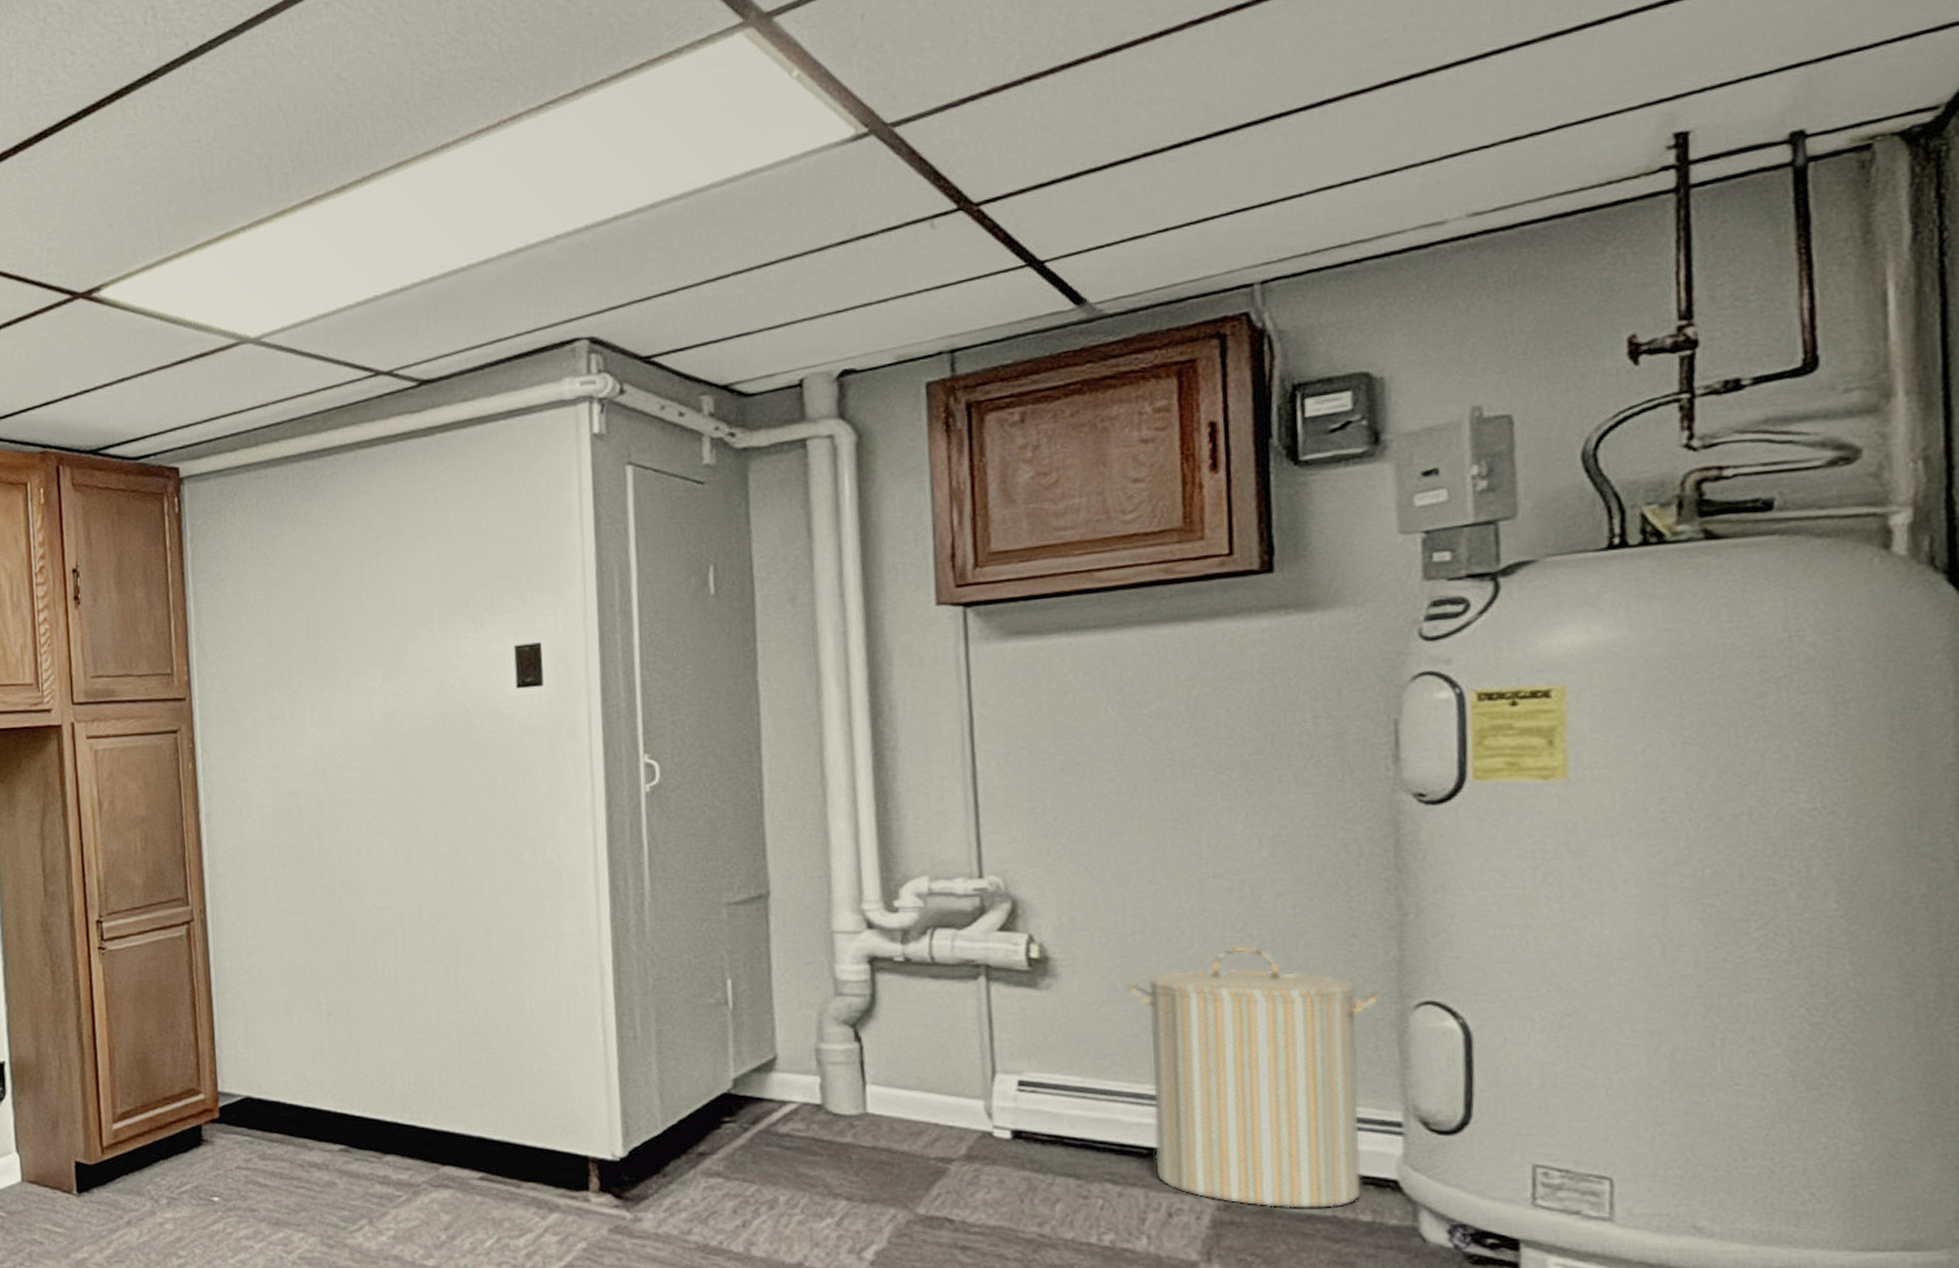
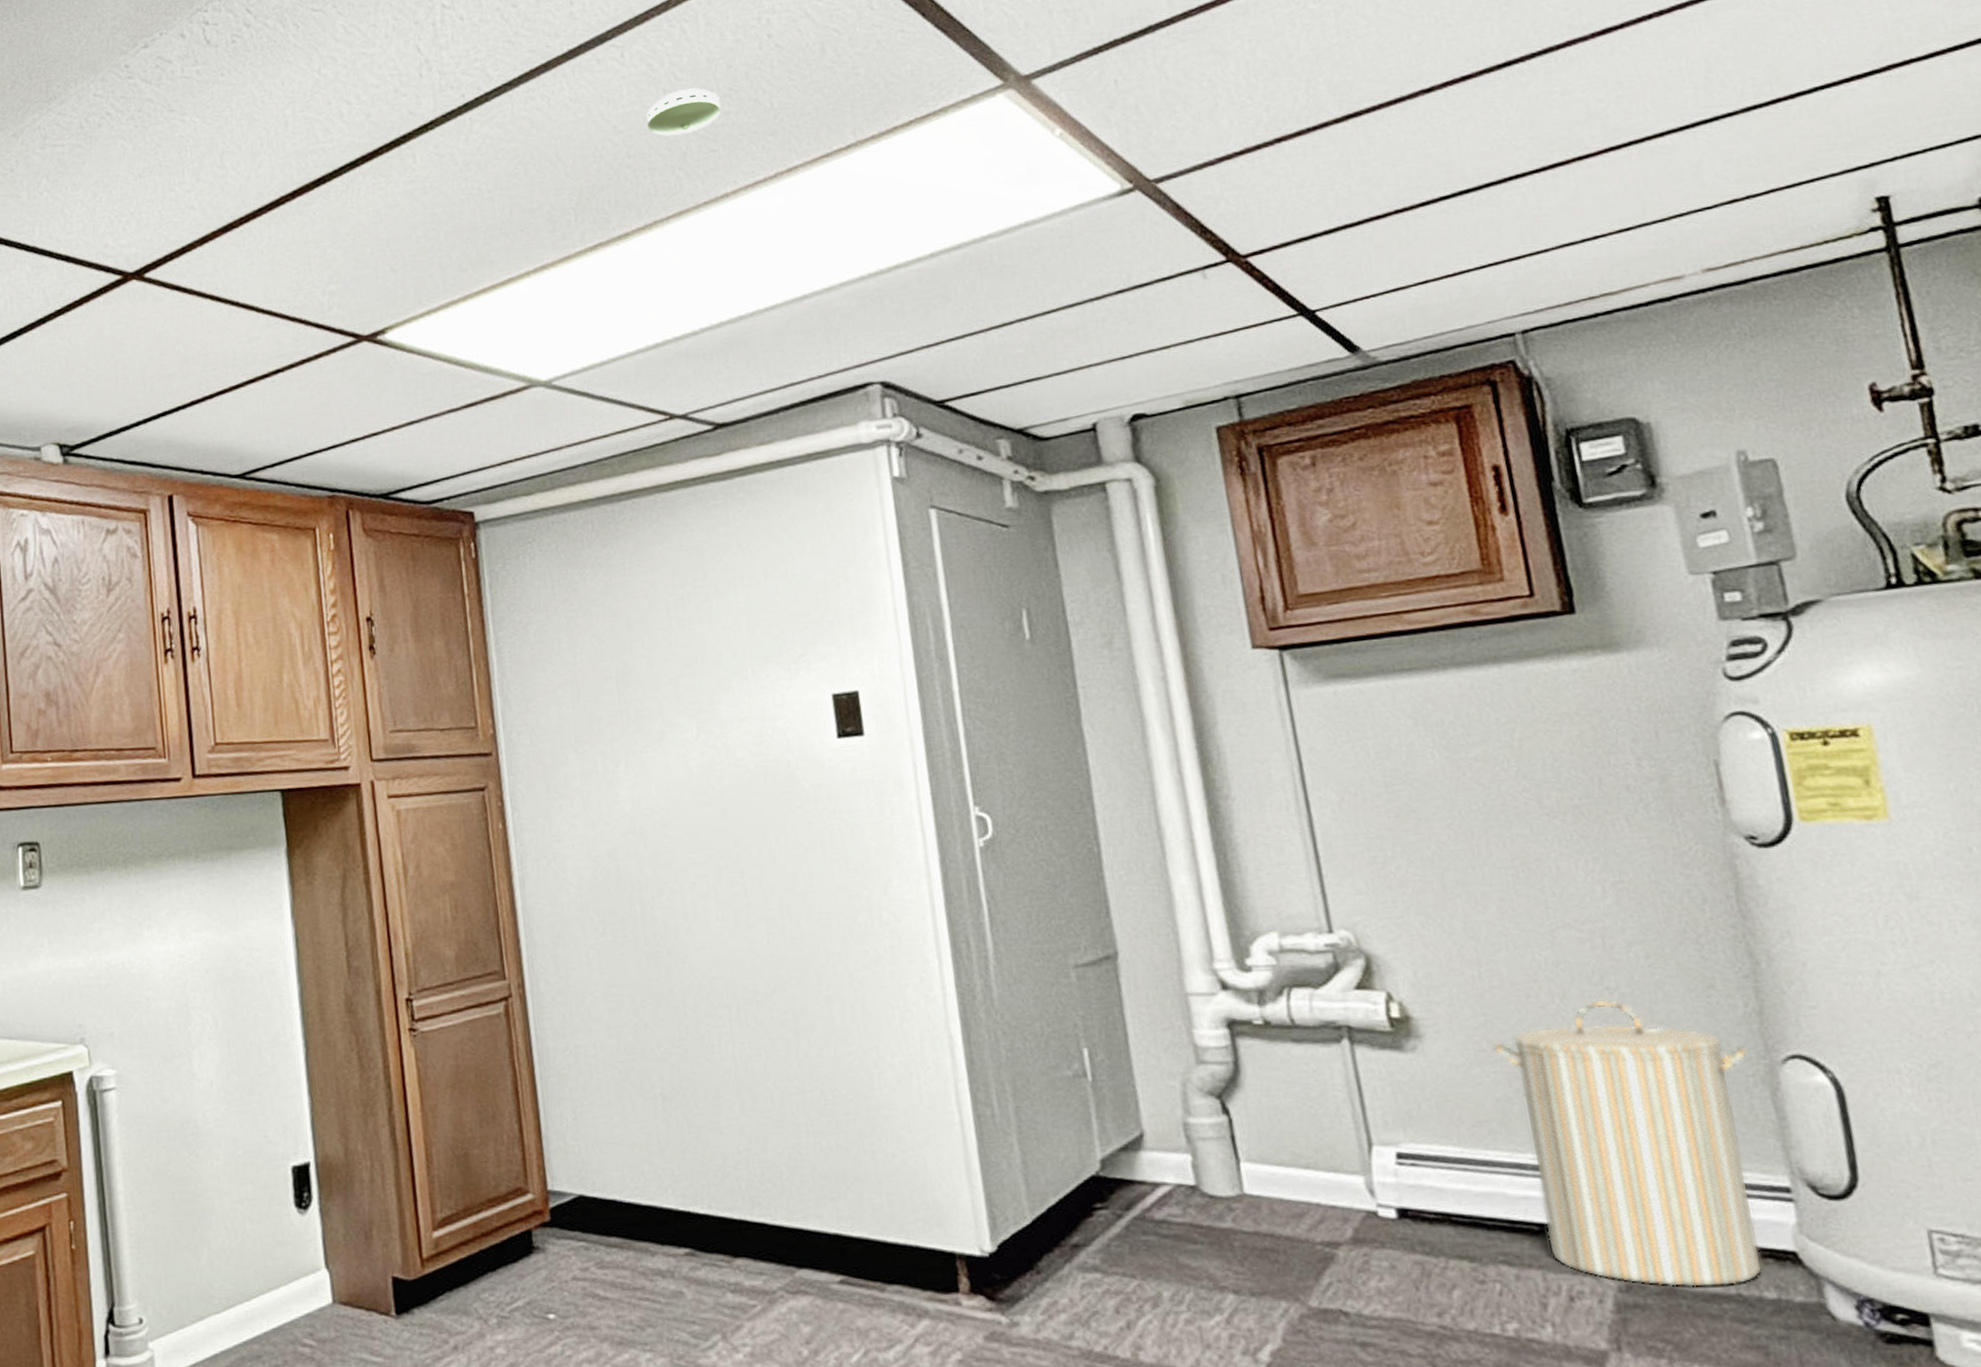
smoke detector: none [371,31,448,83] -> present [646,88,721,136]

